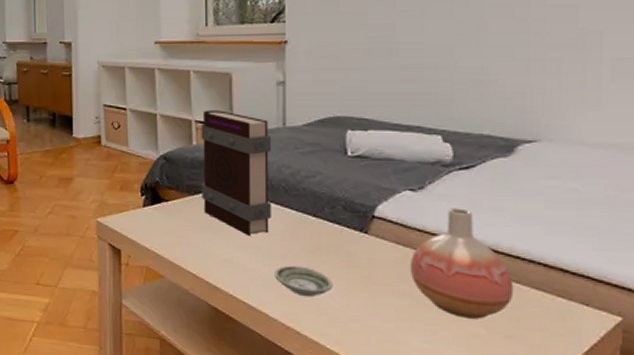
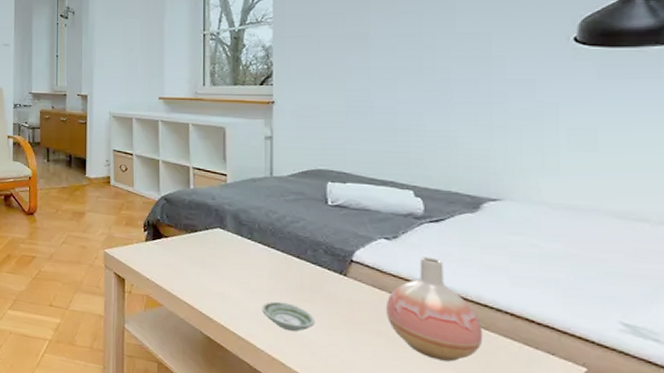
book: present [201,110,272,235] -> none [197,159,260,272]

